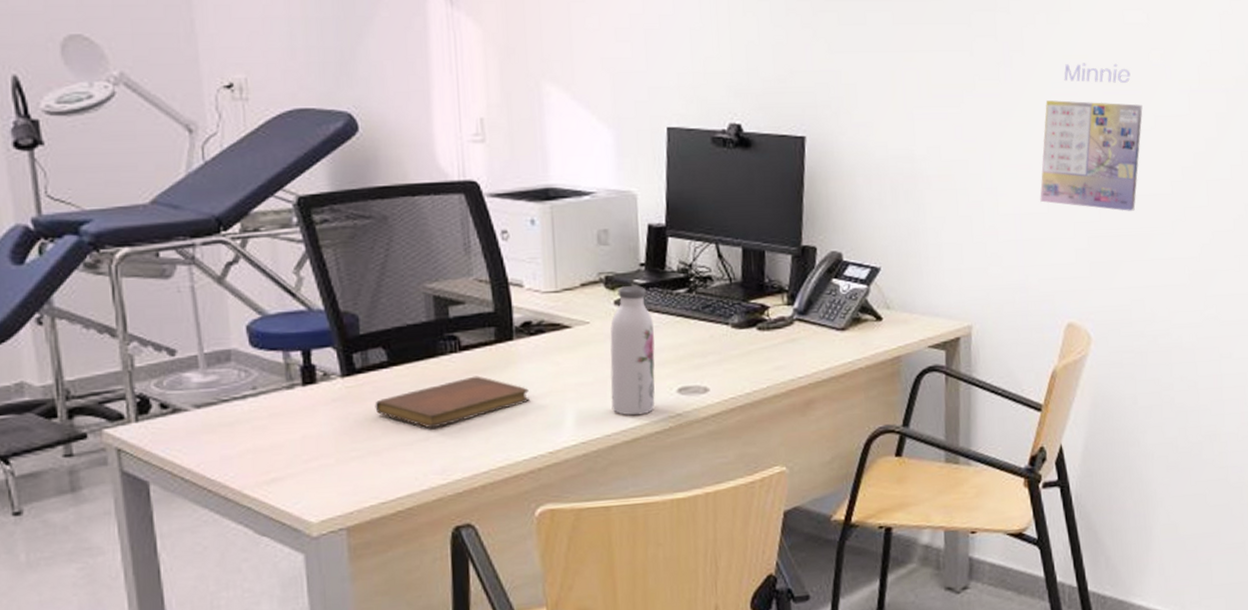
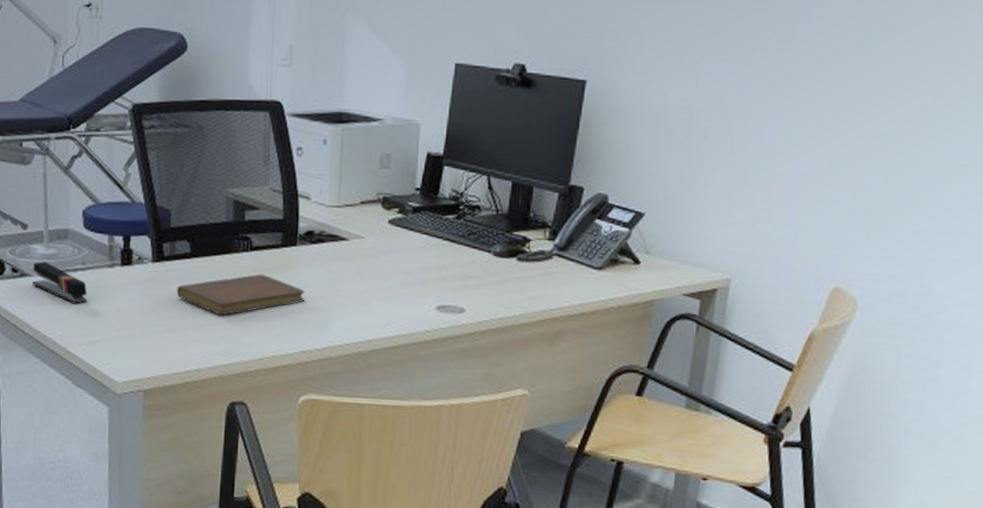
stapler: none [188,391,263,438] -> present [32,261,88,304]
water bottle: present [610,286,655,416] -> none [375,207,421,326]
calendar: present [1040,63,1143,211] -> none [821,22,951,180]

